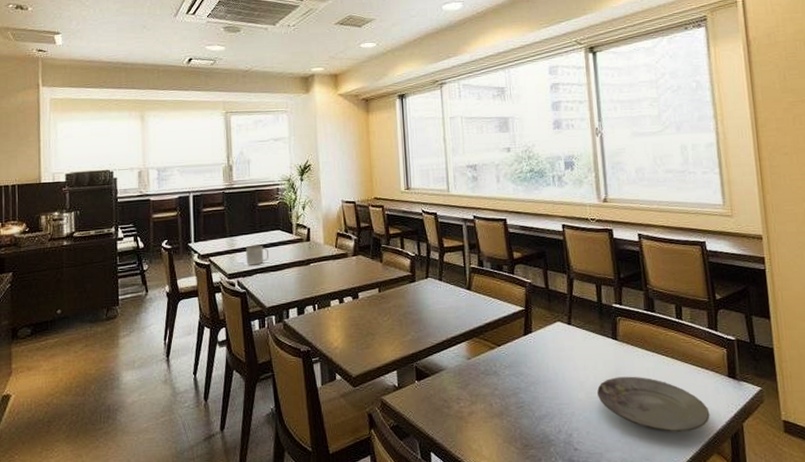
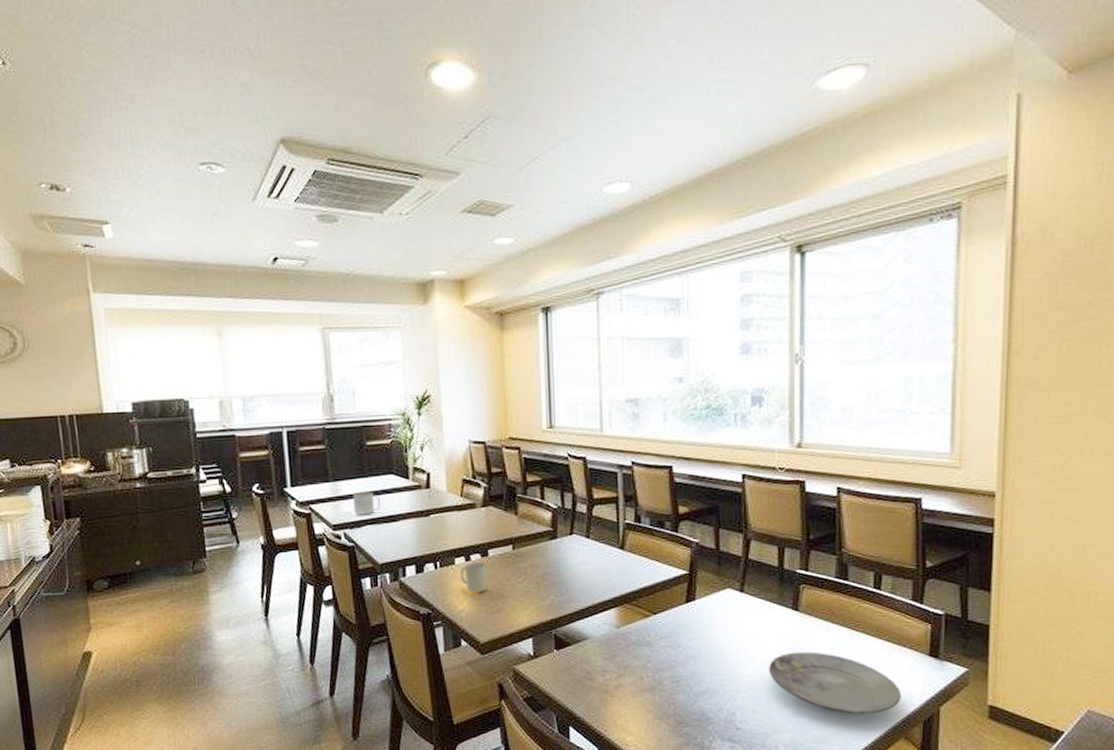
cup: none [335,304,358,331] -> present [460,562,488,593]

